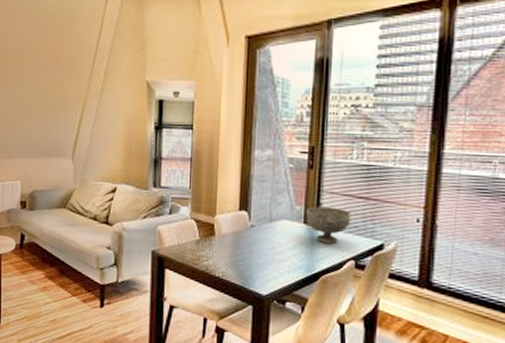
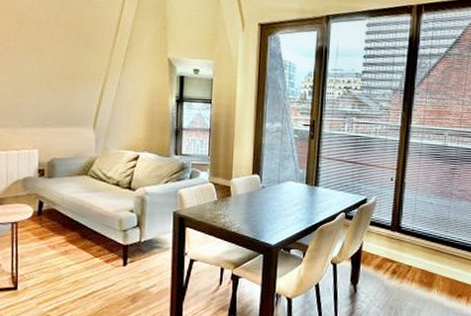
decorative bowl: present [305,206,351,244] -> none [307,169,343,200]

